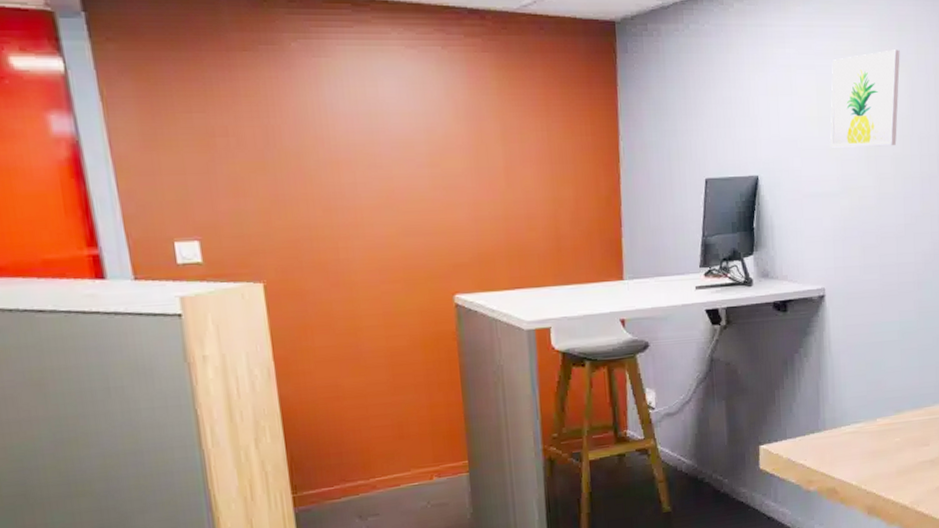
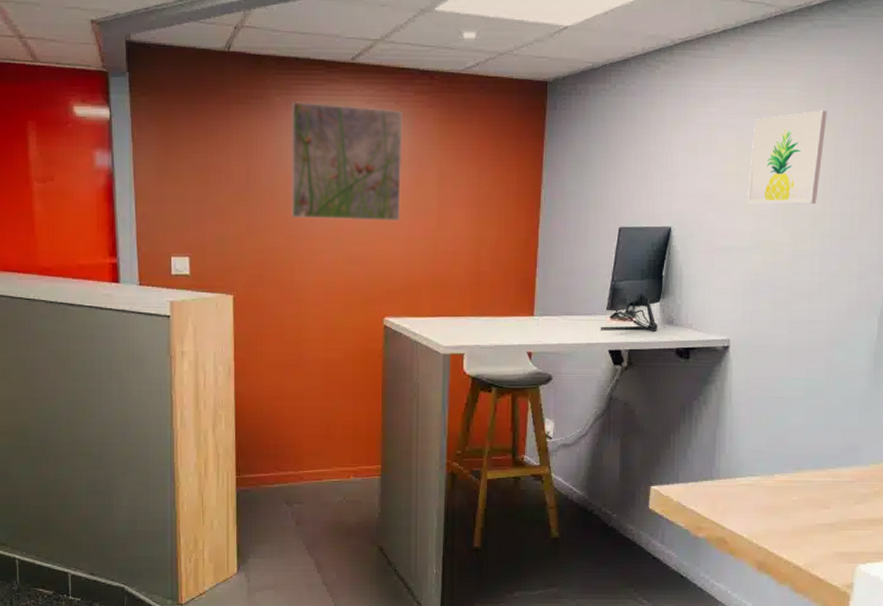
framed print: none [312,47,461,187] -> present [290,102,403,221]

